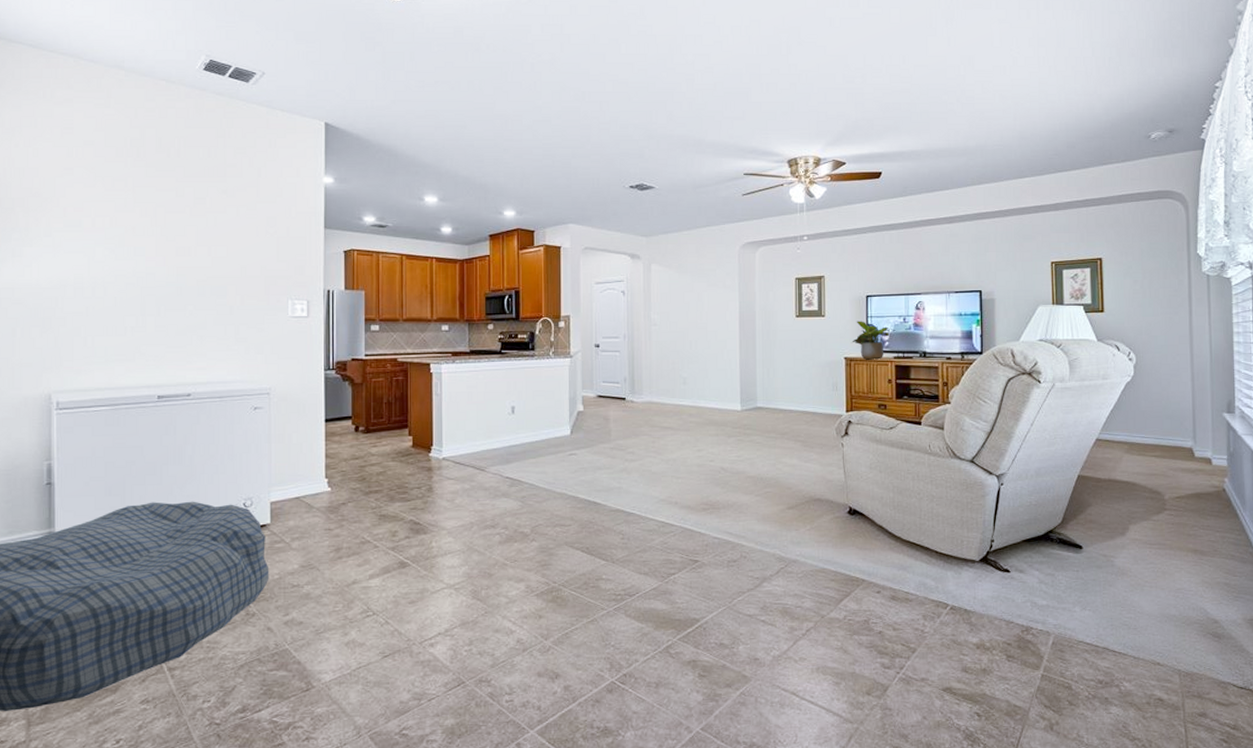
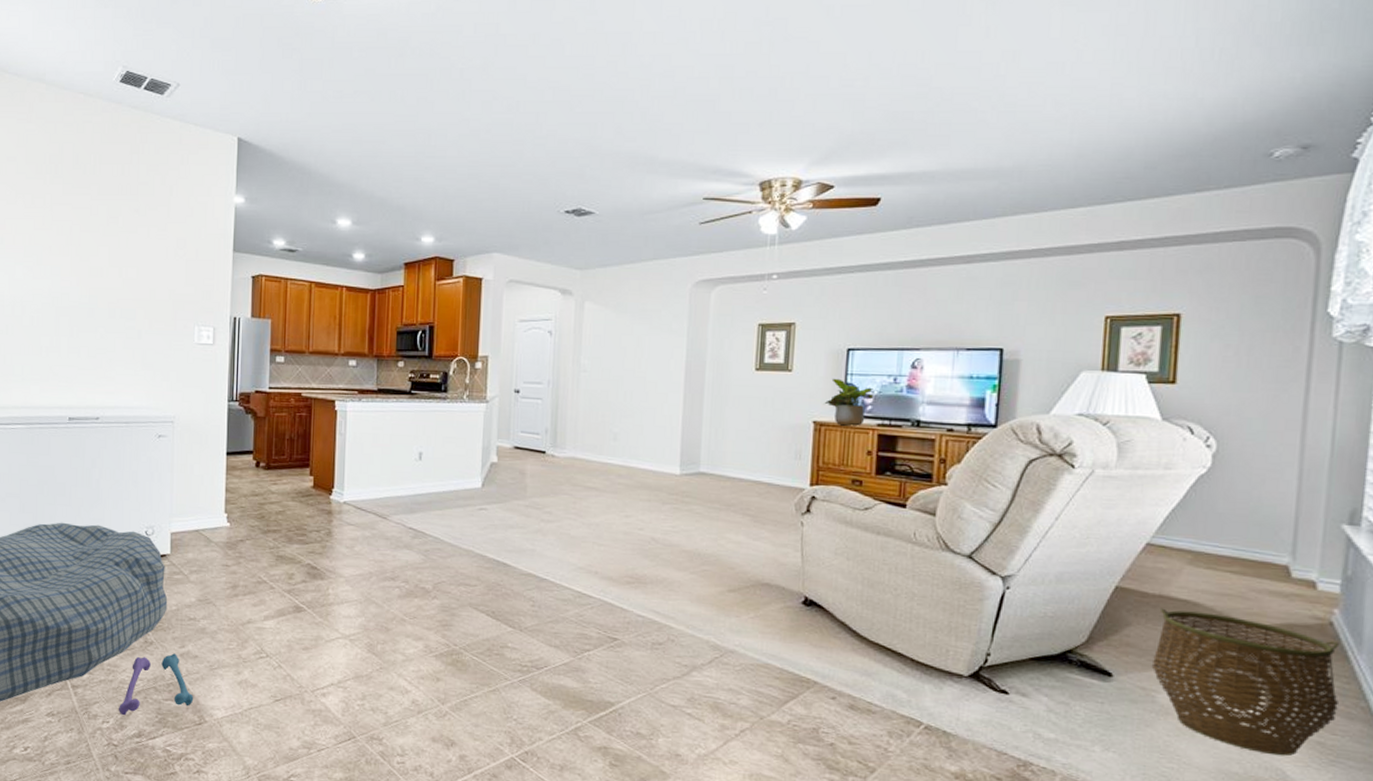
dog toy: none [220,622,300,691] -> present [119,653,194,715]
basket: none [1108,489,1235,598] -> present [1151,608,1339,756]

